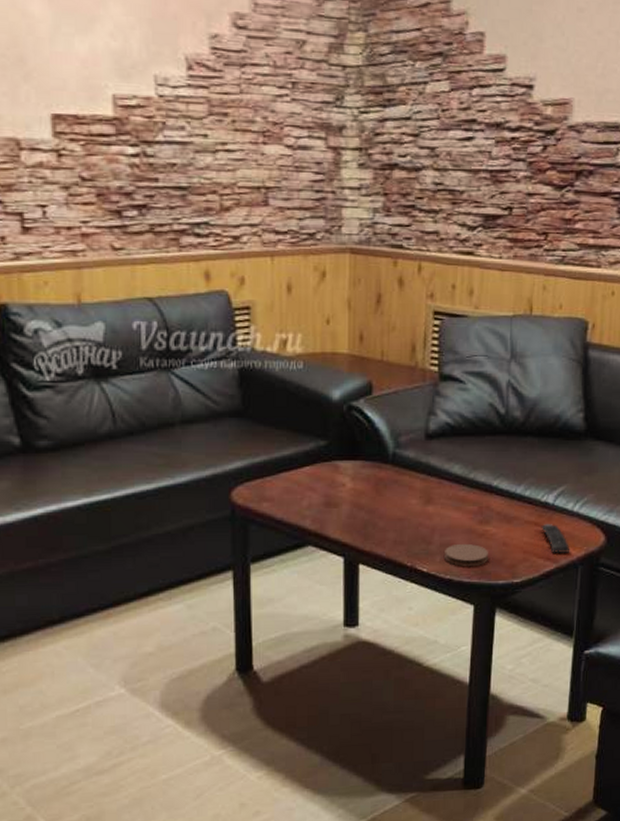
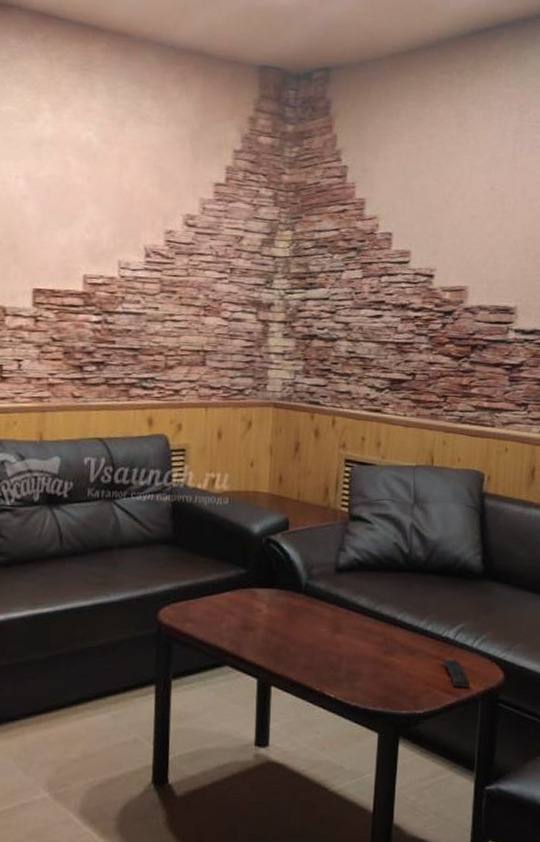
coaster: present [444,543,488,566] -> none [351,672,392,695]

